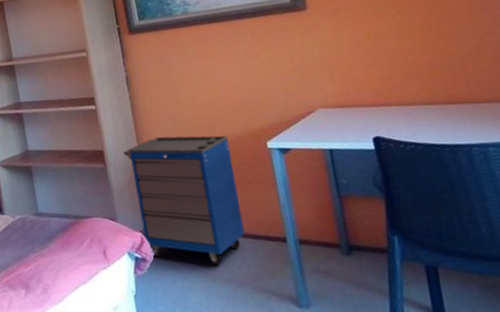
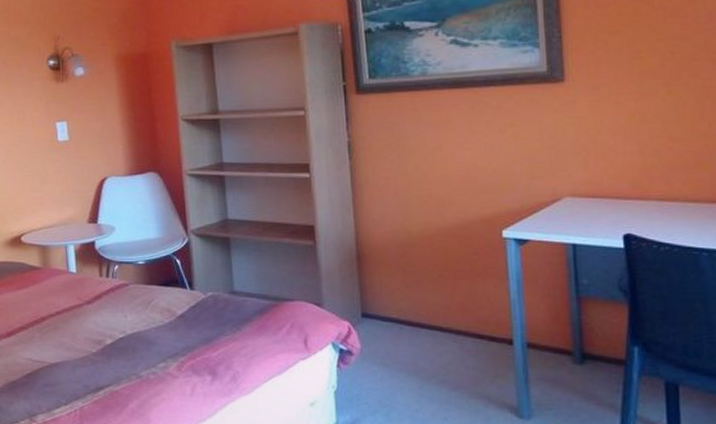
cabinet: present [123,135,245,266] -> none [337,215,466,365]

